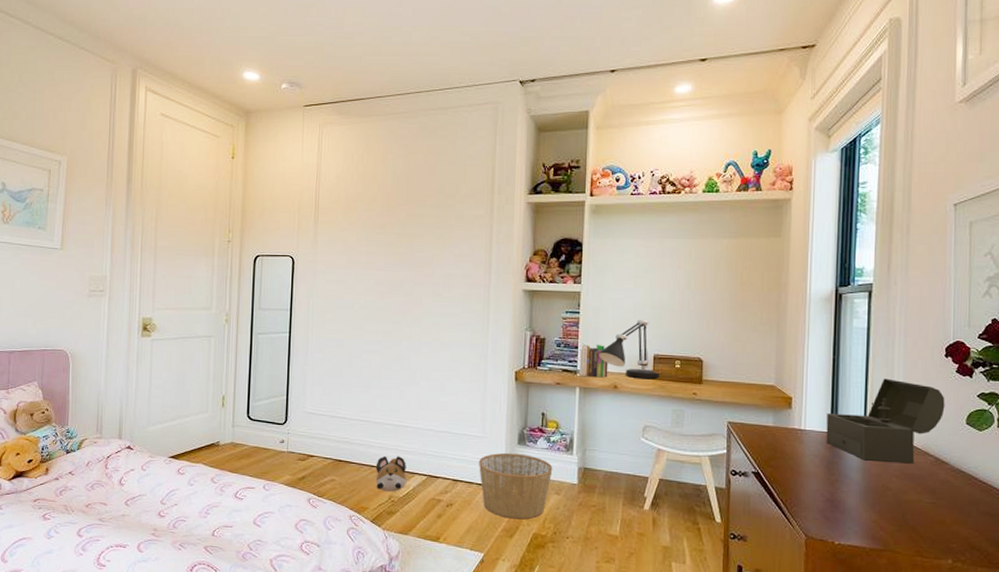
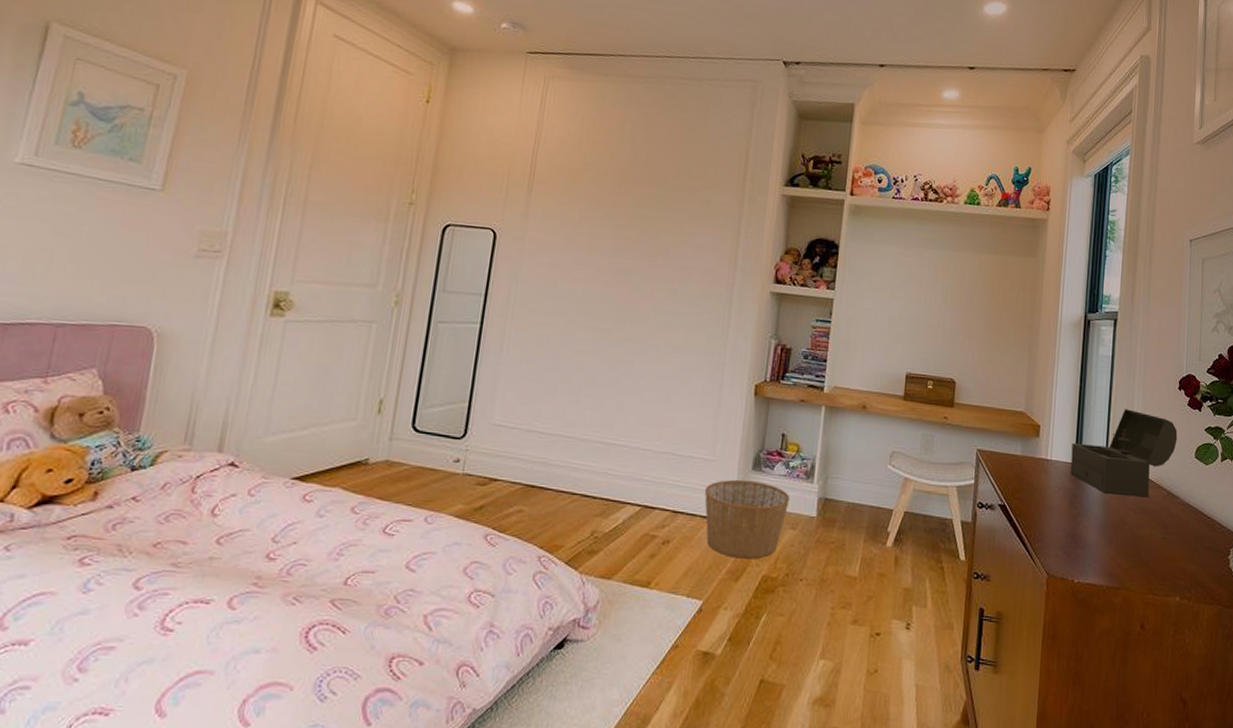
plush toy: present [376,455,407,492] -> none [576,480,617,527]
books: present [576,344,608,378] -> none [823,357,858,397]
desk lamp: present [598,320,659,380] -> none [848,334,911,401]

